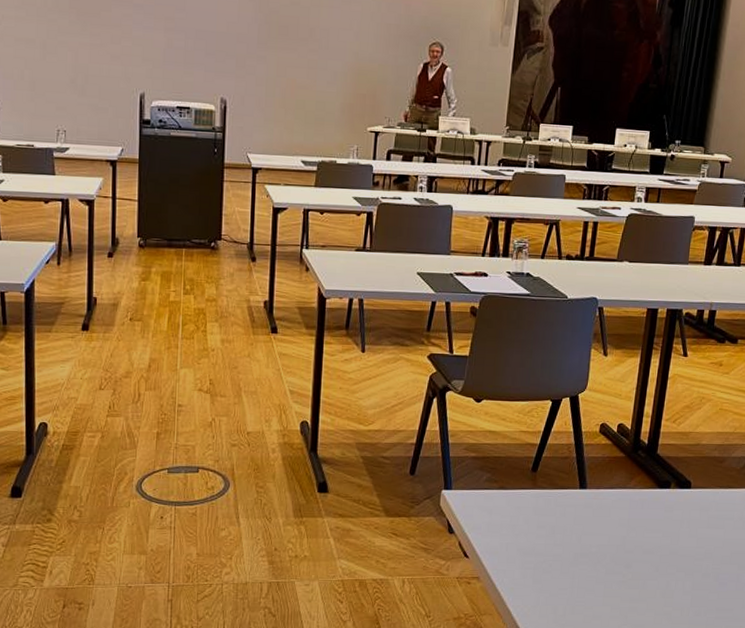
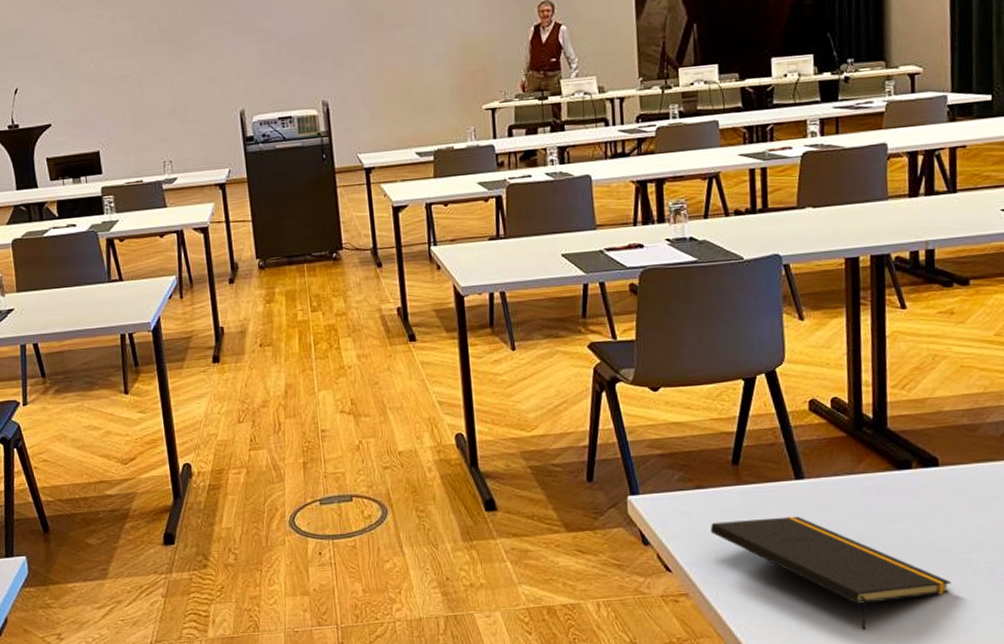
notepad: none [506,519,685,617] -> present [711,516,951,631]

